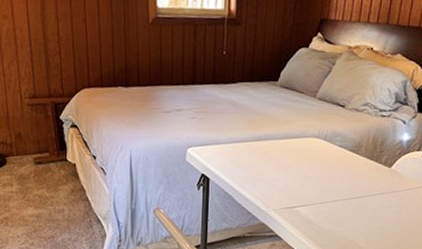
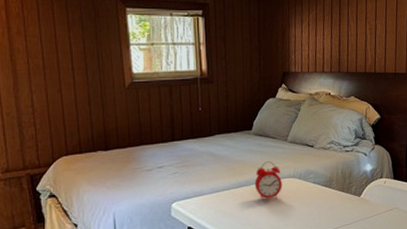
alarm clock: none [274,117,305,158] -> present [254,161,282,200]

